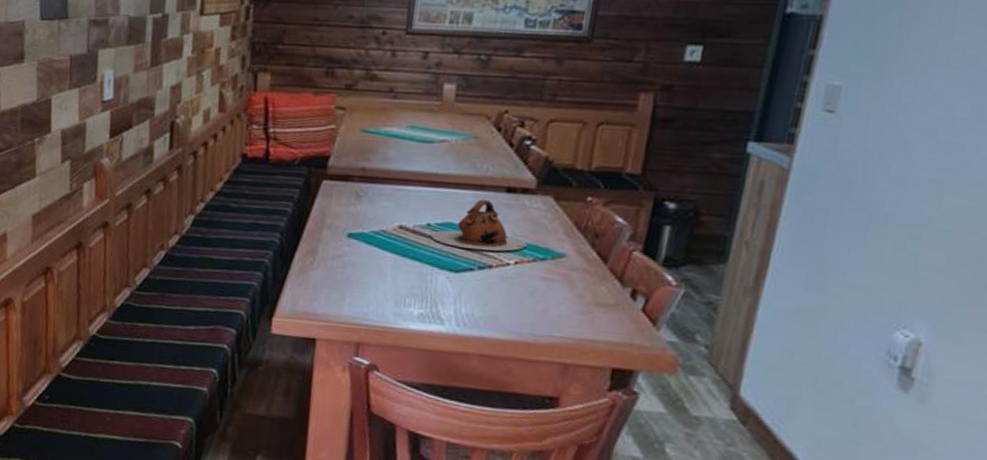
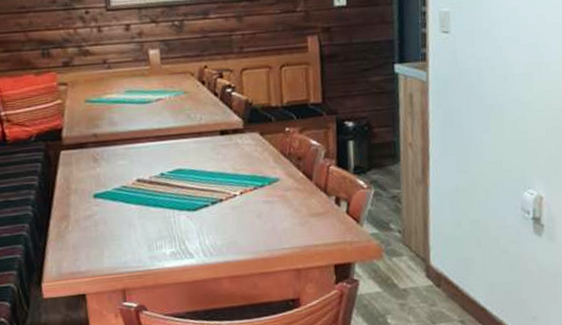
teapot: present [431,199,527,252] -> none [166,144,247,189]

